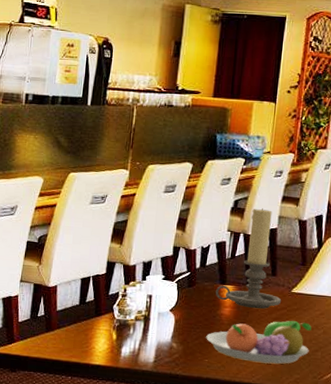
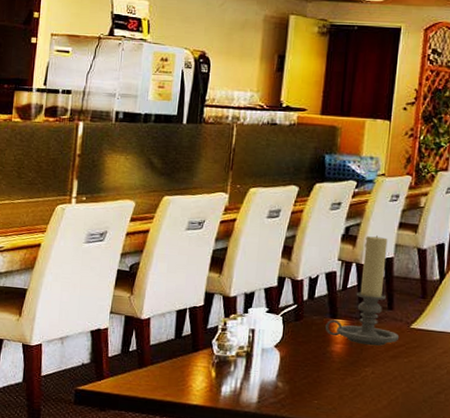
fruit bowl: present [206,320,312,365] -> none [315,359,433,407]

